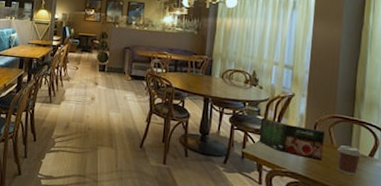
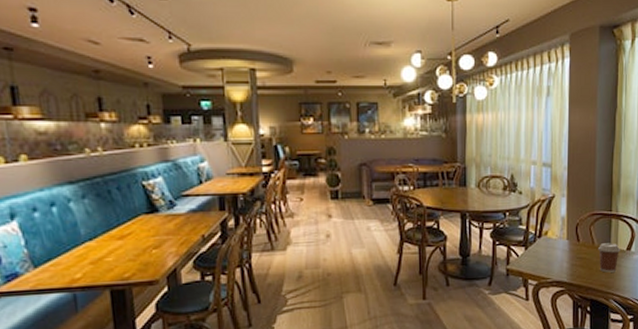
calendar: present [258,117,325,161] -> none [522,226,586,264]

